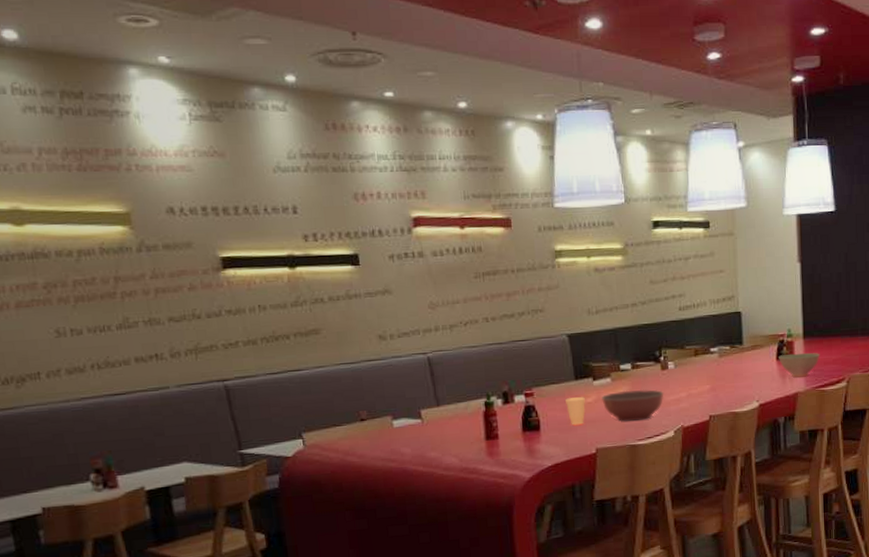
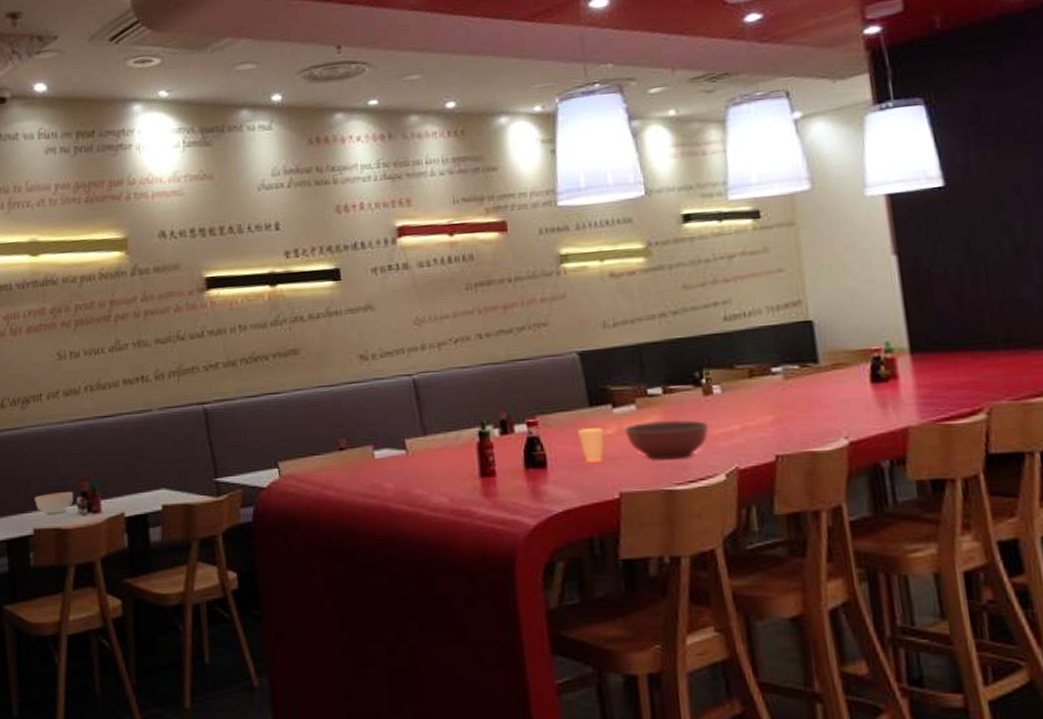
bowl: none [40,469,87,493] -> present [34,492,74,515]
bowl: present [779,352,820,378] -> none [874,373,940,407]

